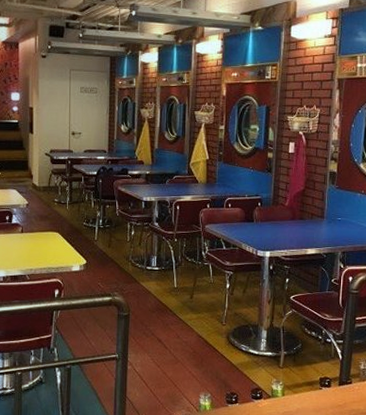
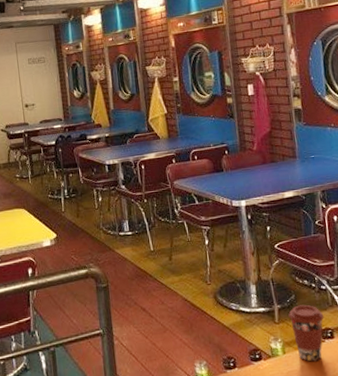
coffee cup: none [293,354,325,406] -> present [288,304,324,362]

